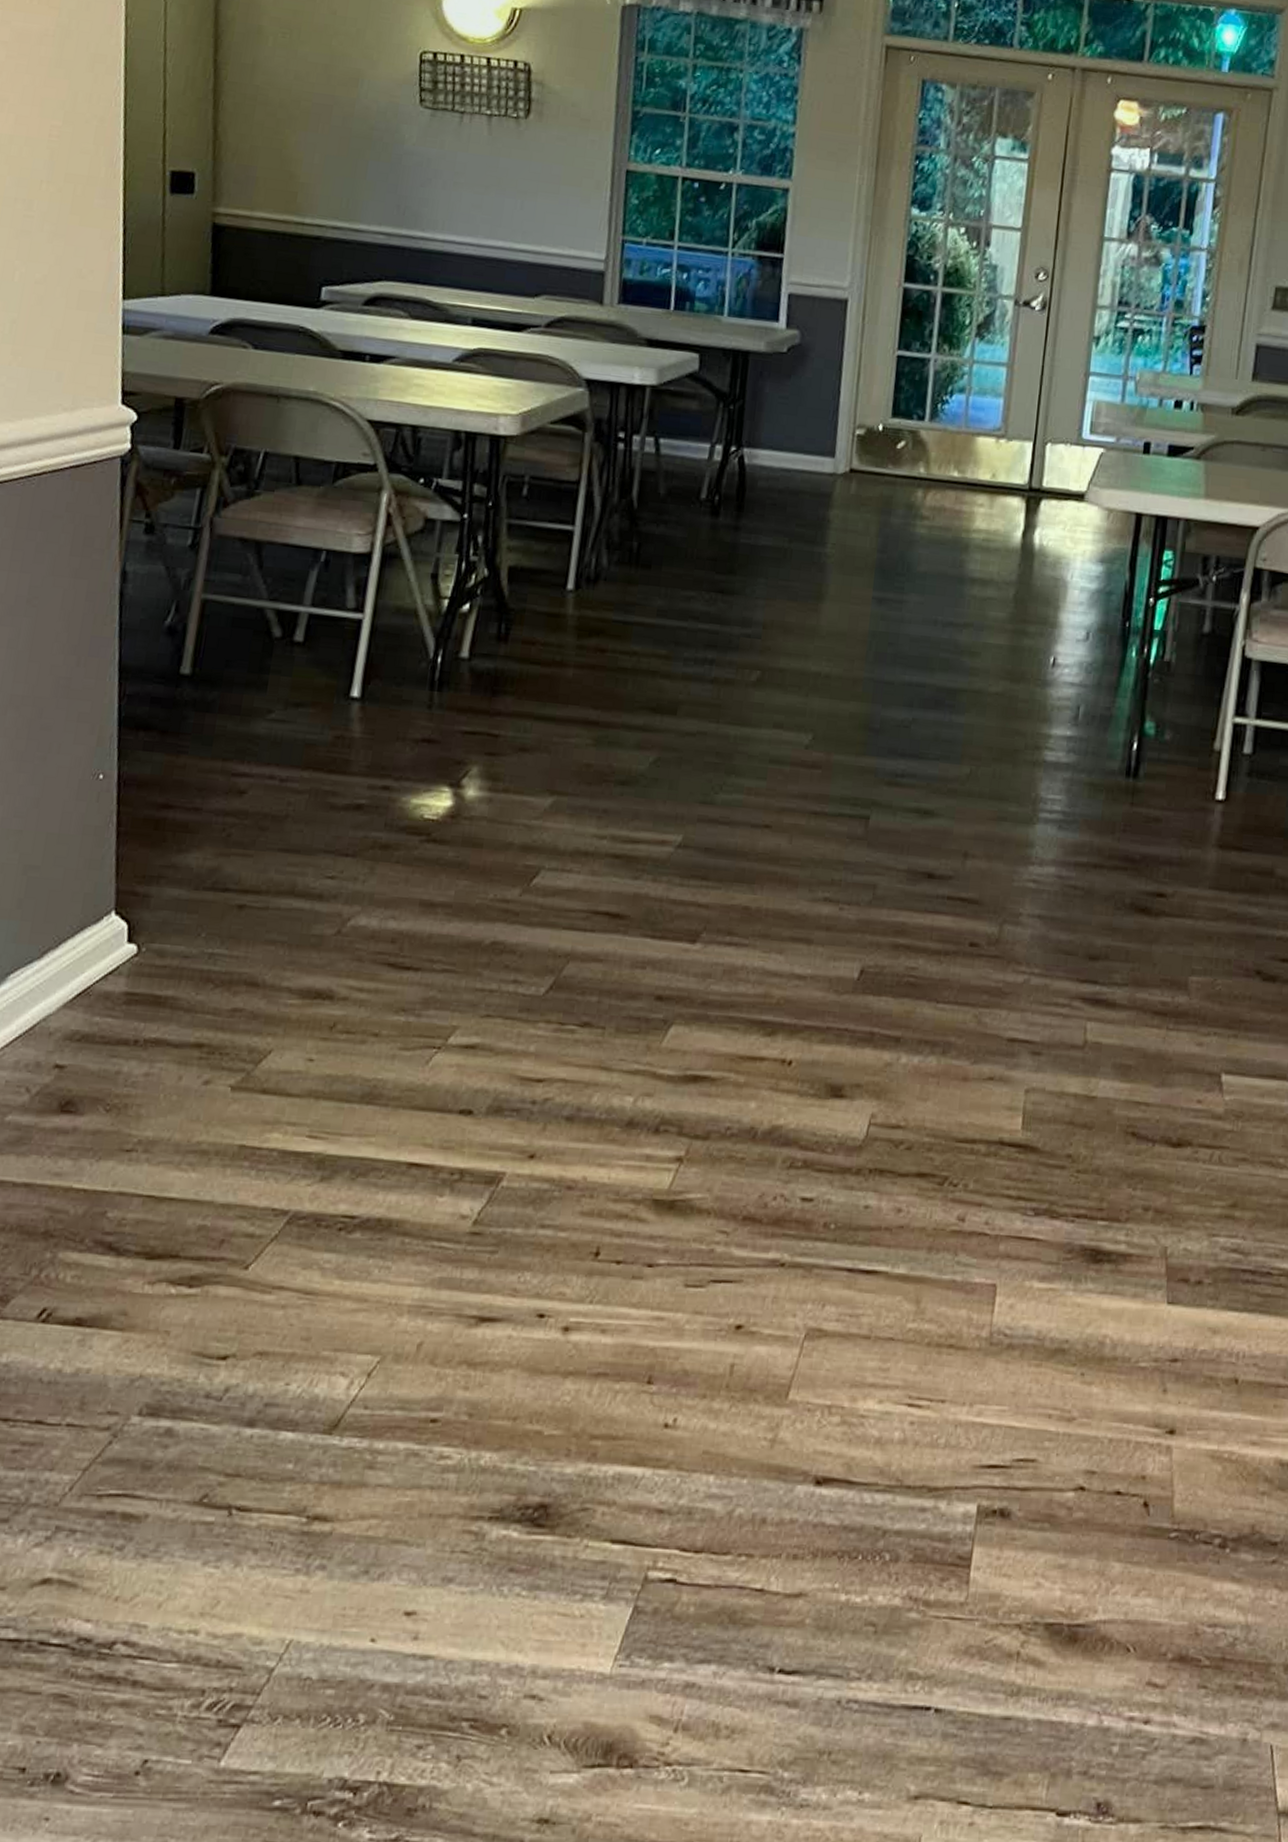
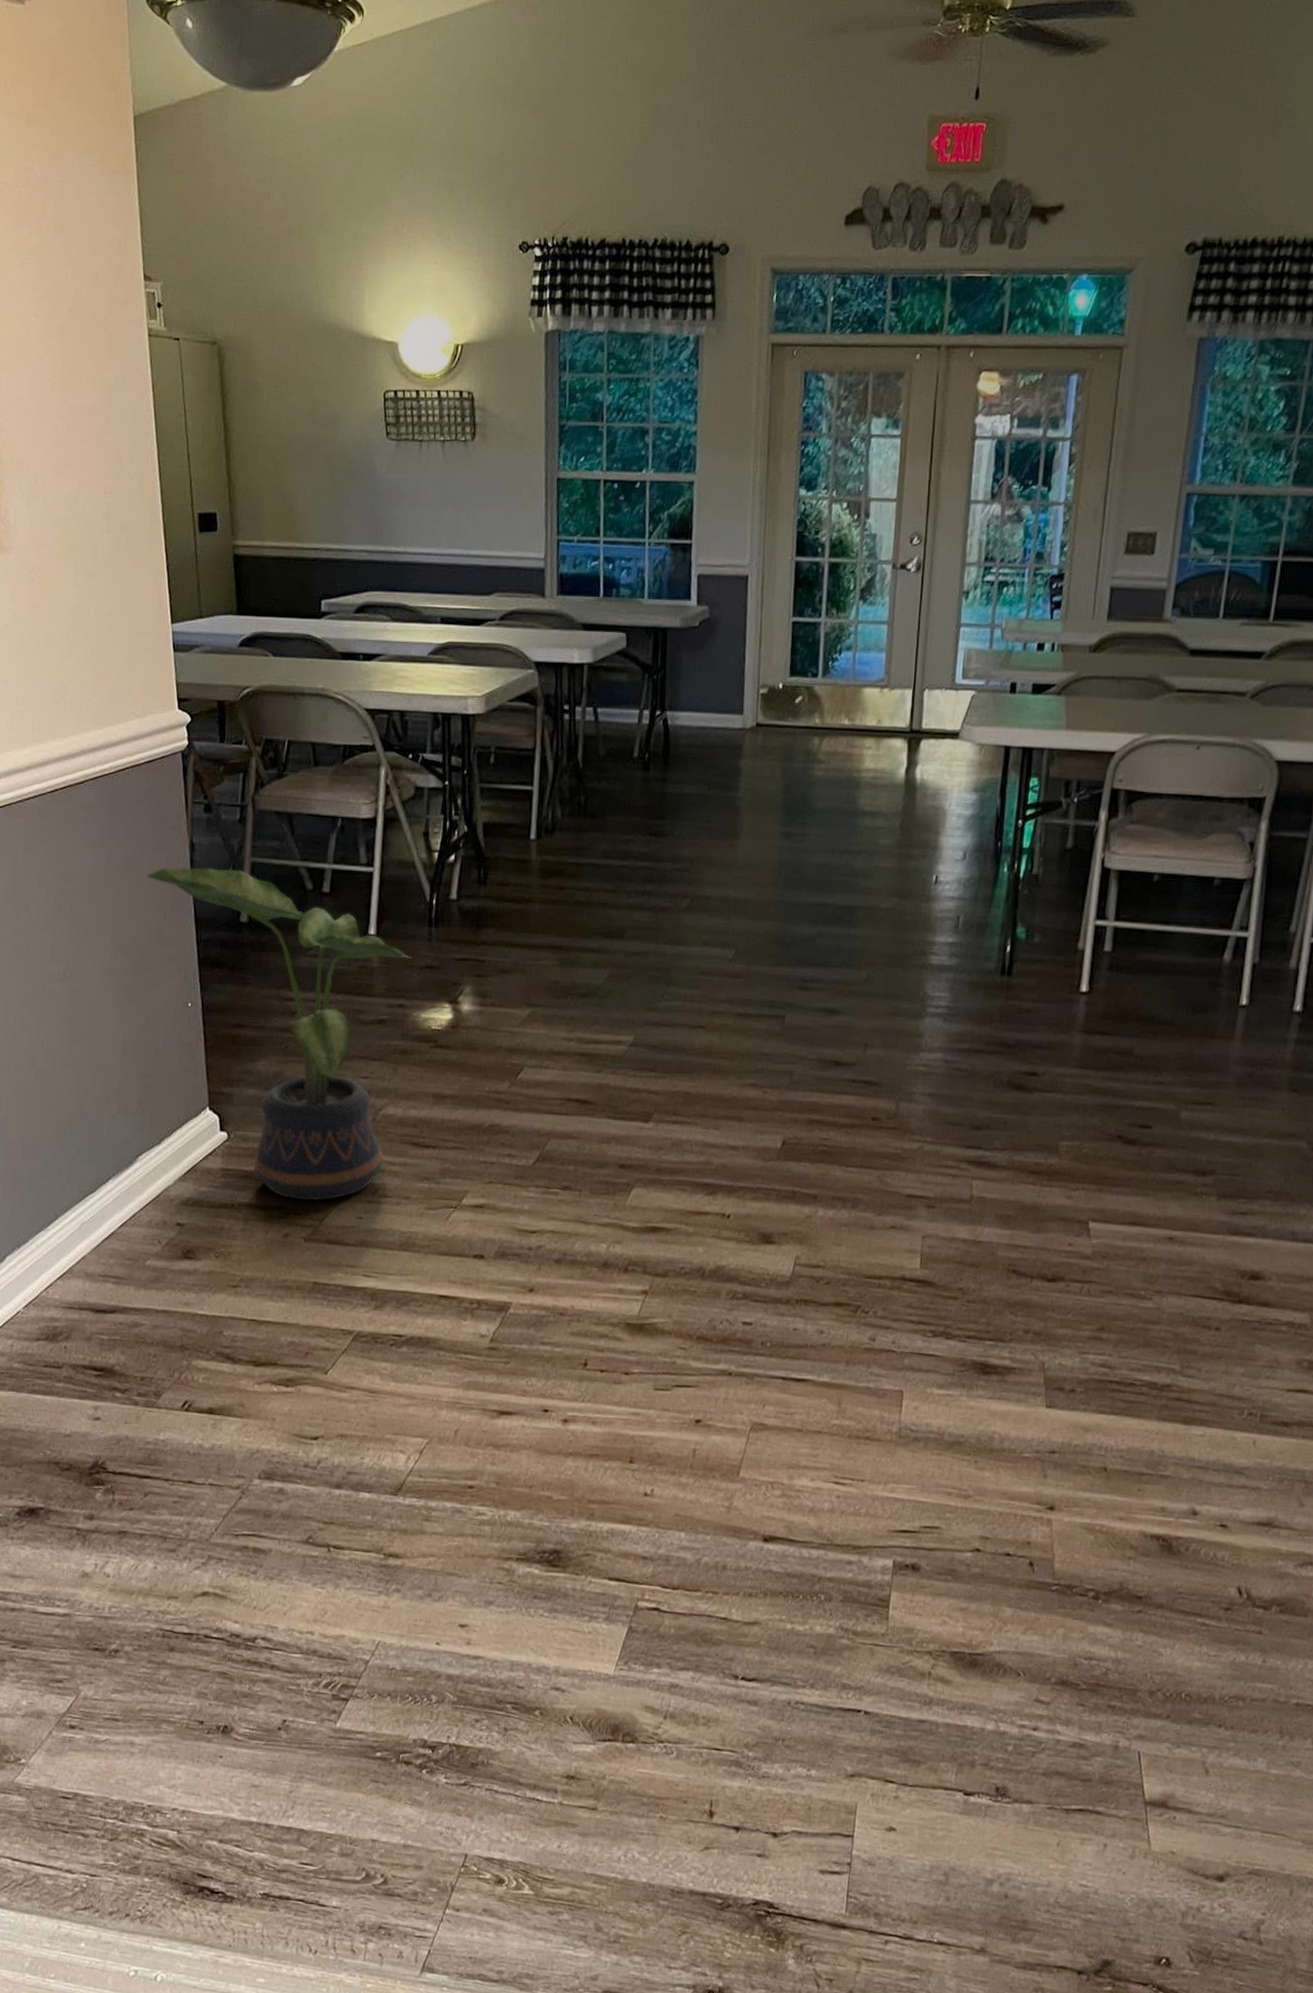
potted plant: none [56,600,405,1038] -> present [145,867,412,1201]

